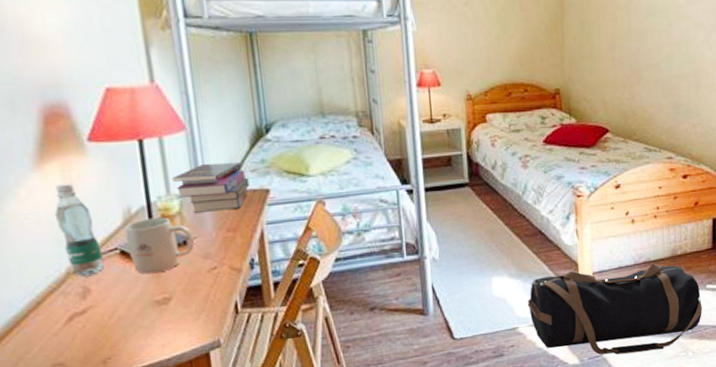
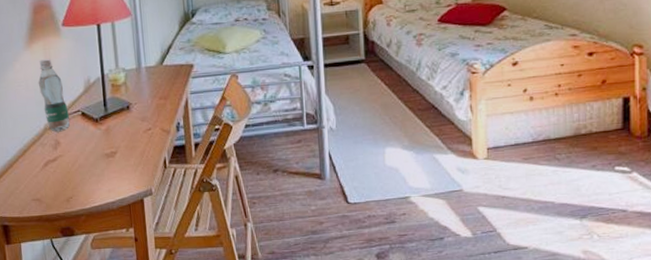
mug: present [124,217,194,274] -> none [85,86,135,132]
books: present [172,163,250,213] -> none [120,42,178,83]
duffel bag: present [527,263,702,355] -> none [419,141,610,231]

